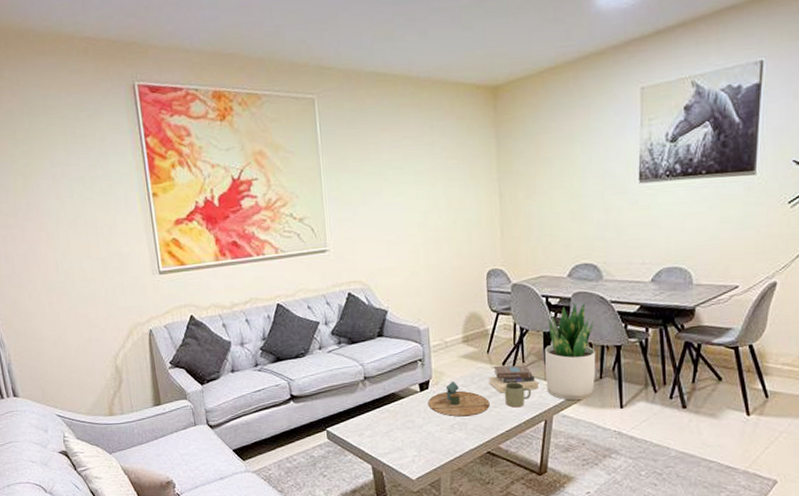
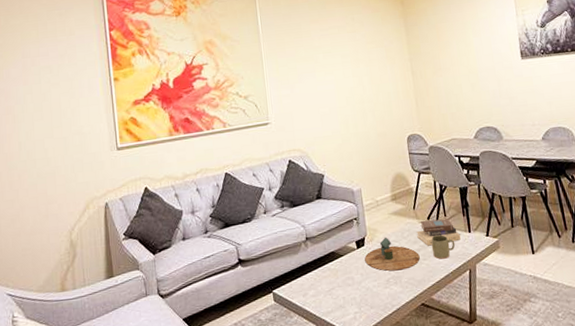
planter: present [544,303,596,401] -> none [462,160,508,250]

